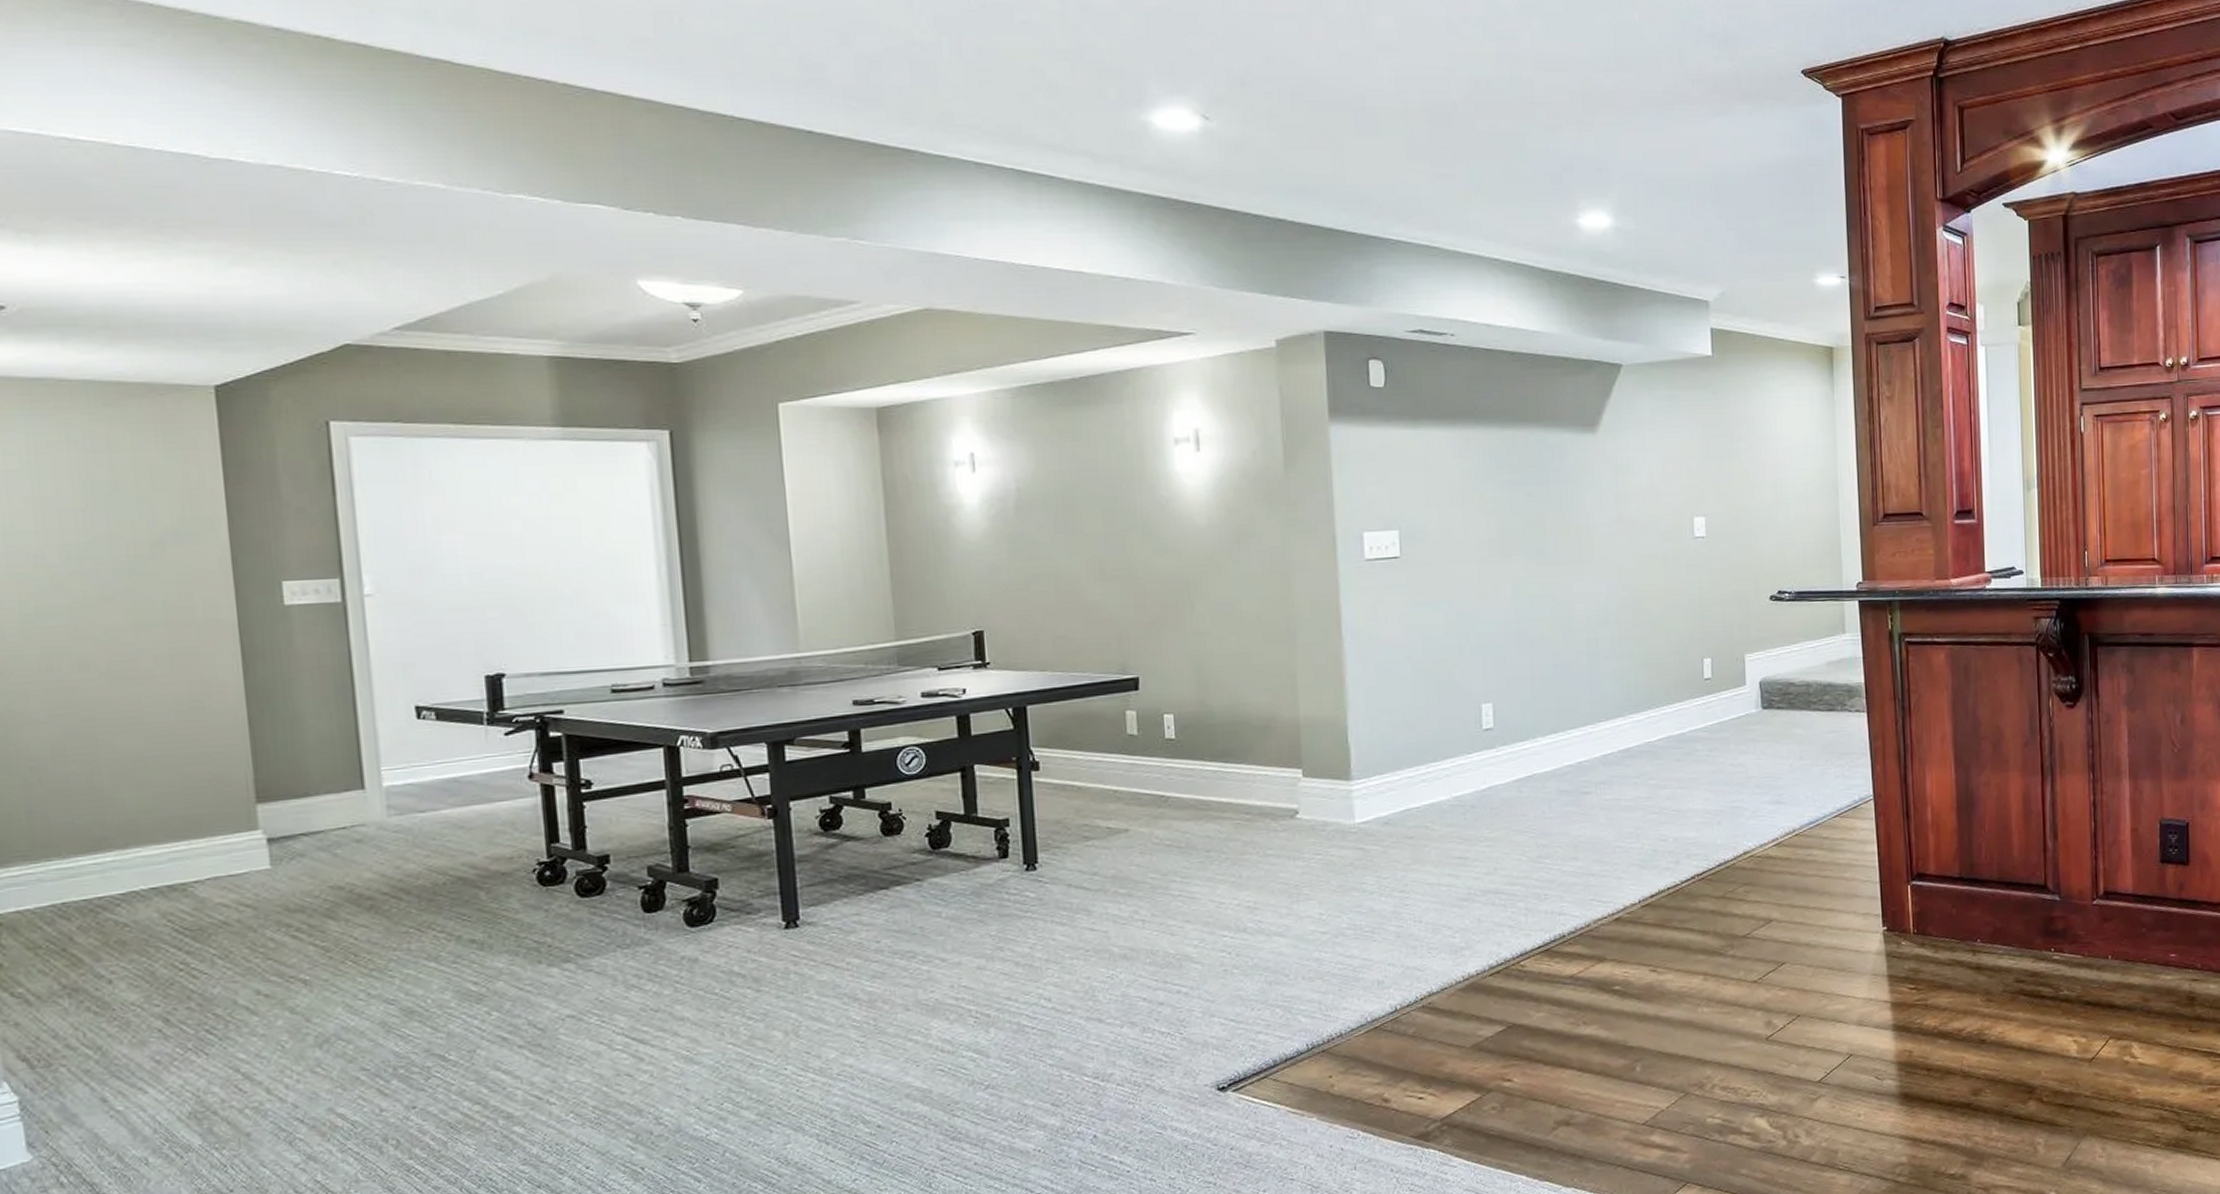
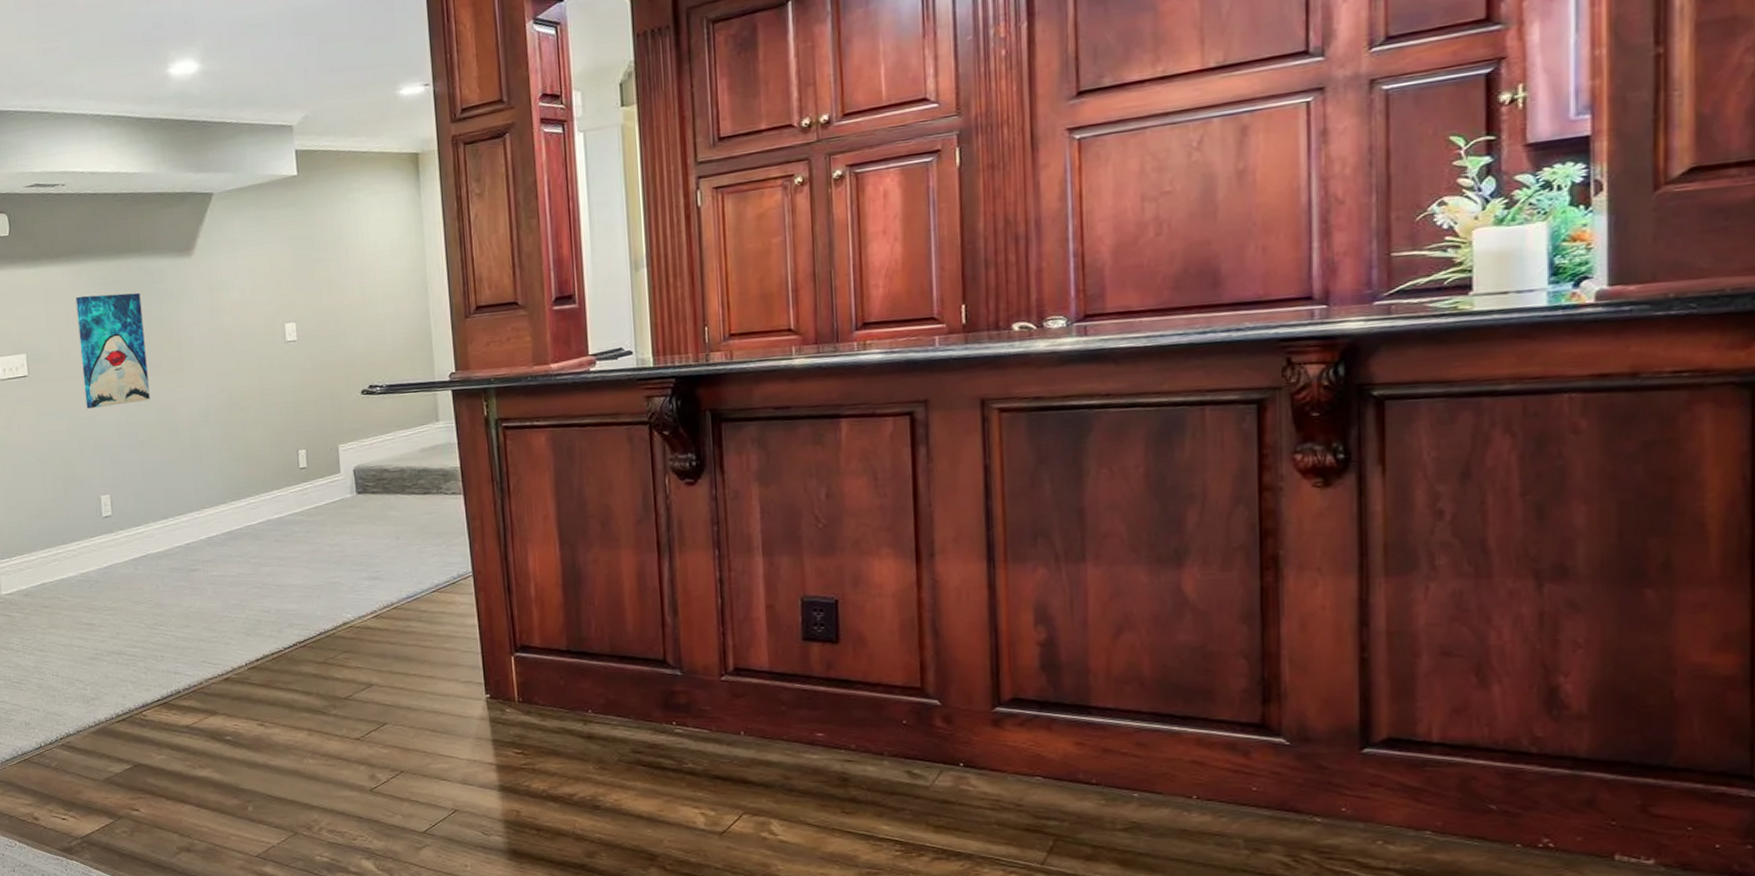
wall art: none [1461,467,1544,600] -> present [75,292,150,409]

